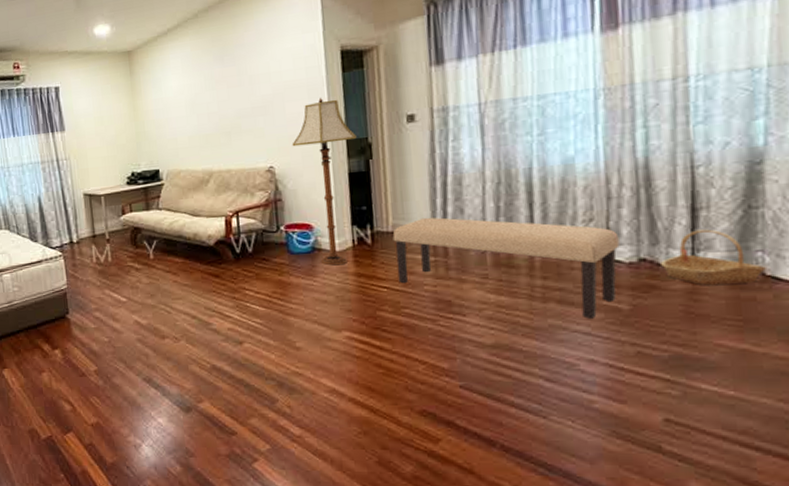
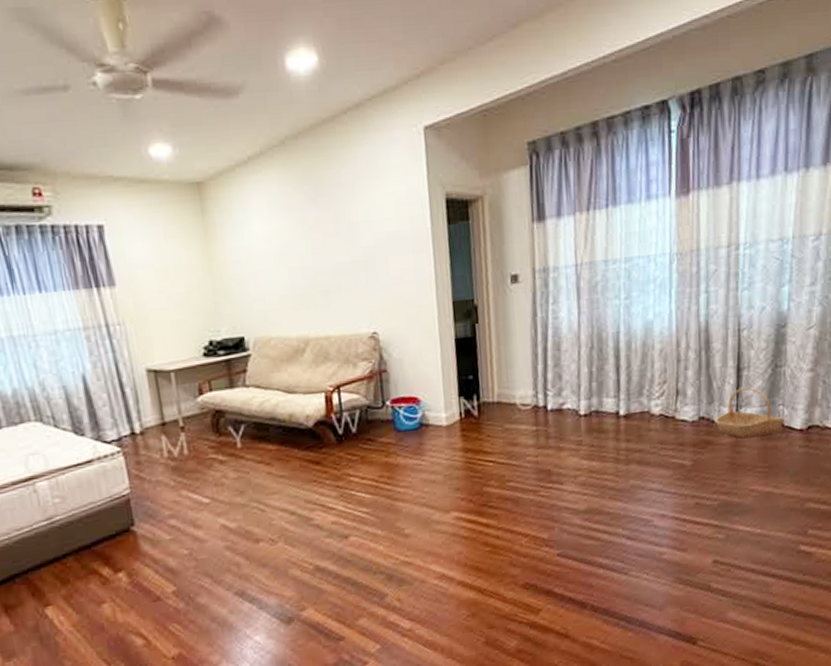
floor lamp: present [292,97,357,266] -> none [396,252,463,442]
bench: present [392,217,620,319] -> none [498,384,686,477]

